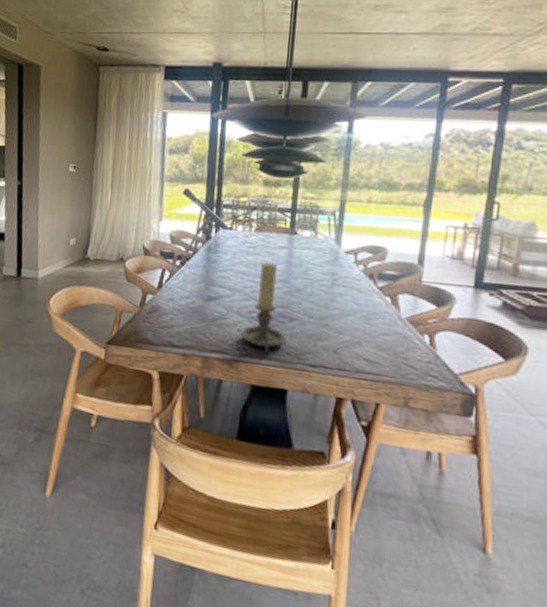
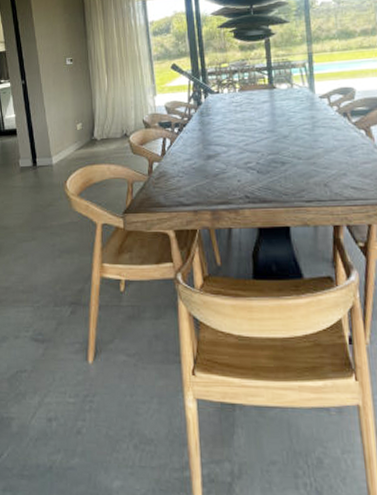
candle holder: present [240,262,286,352] -> none [241,116,282,196]

